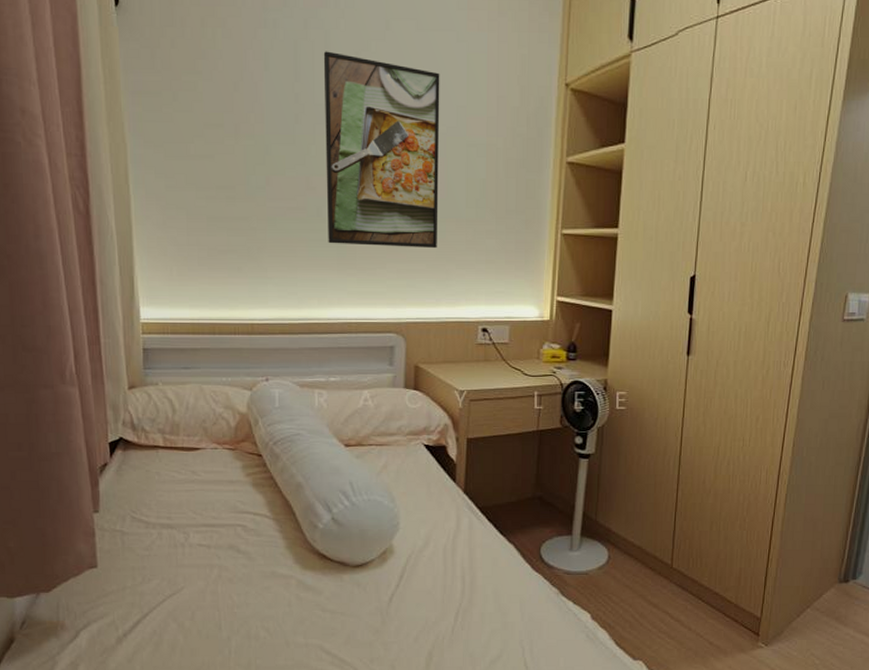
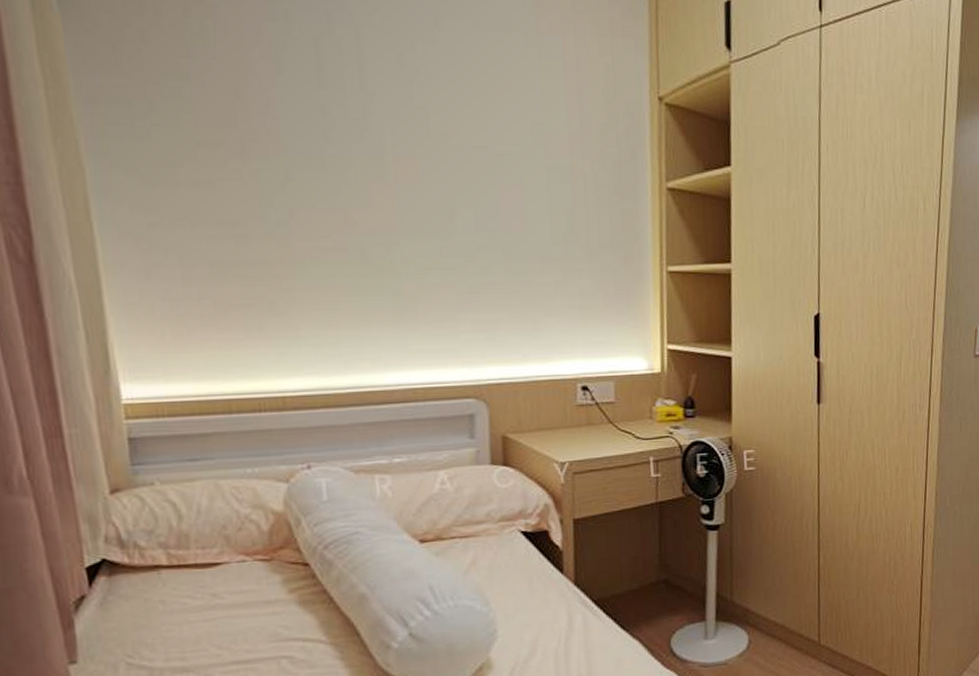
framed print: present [323,51,440,249] -> none [355,52,519,294]

